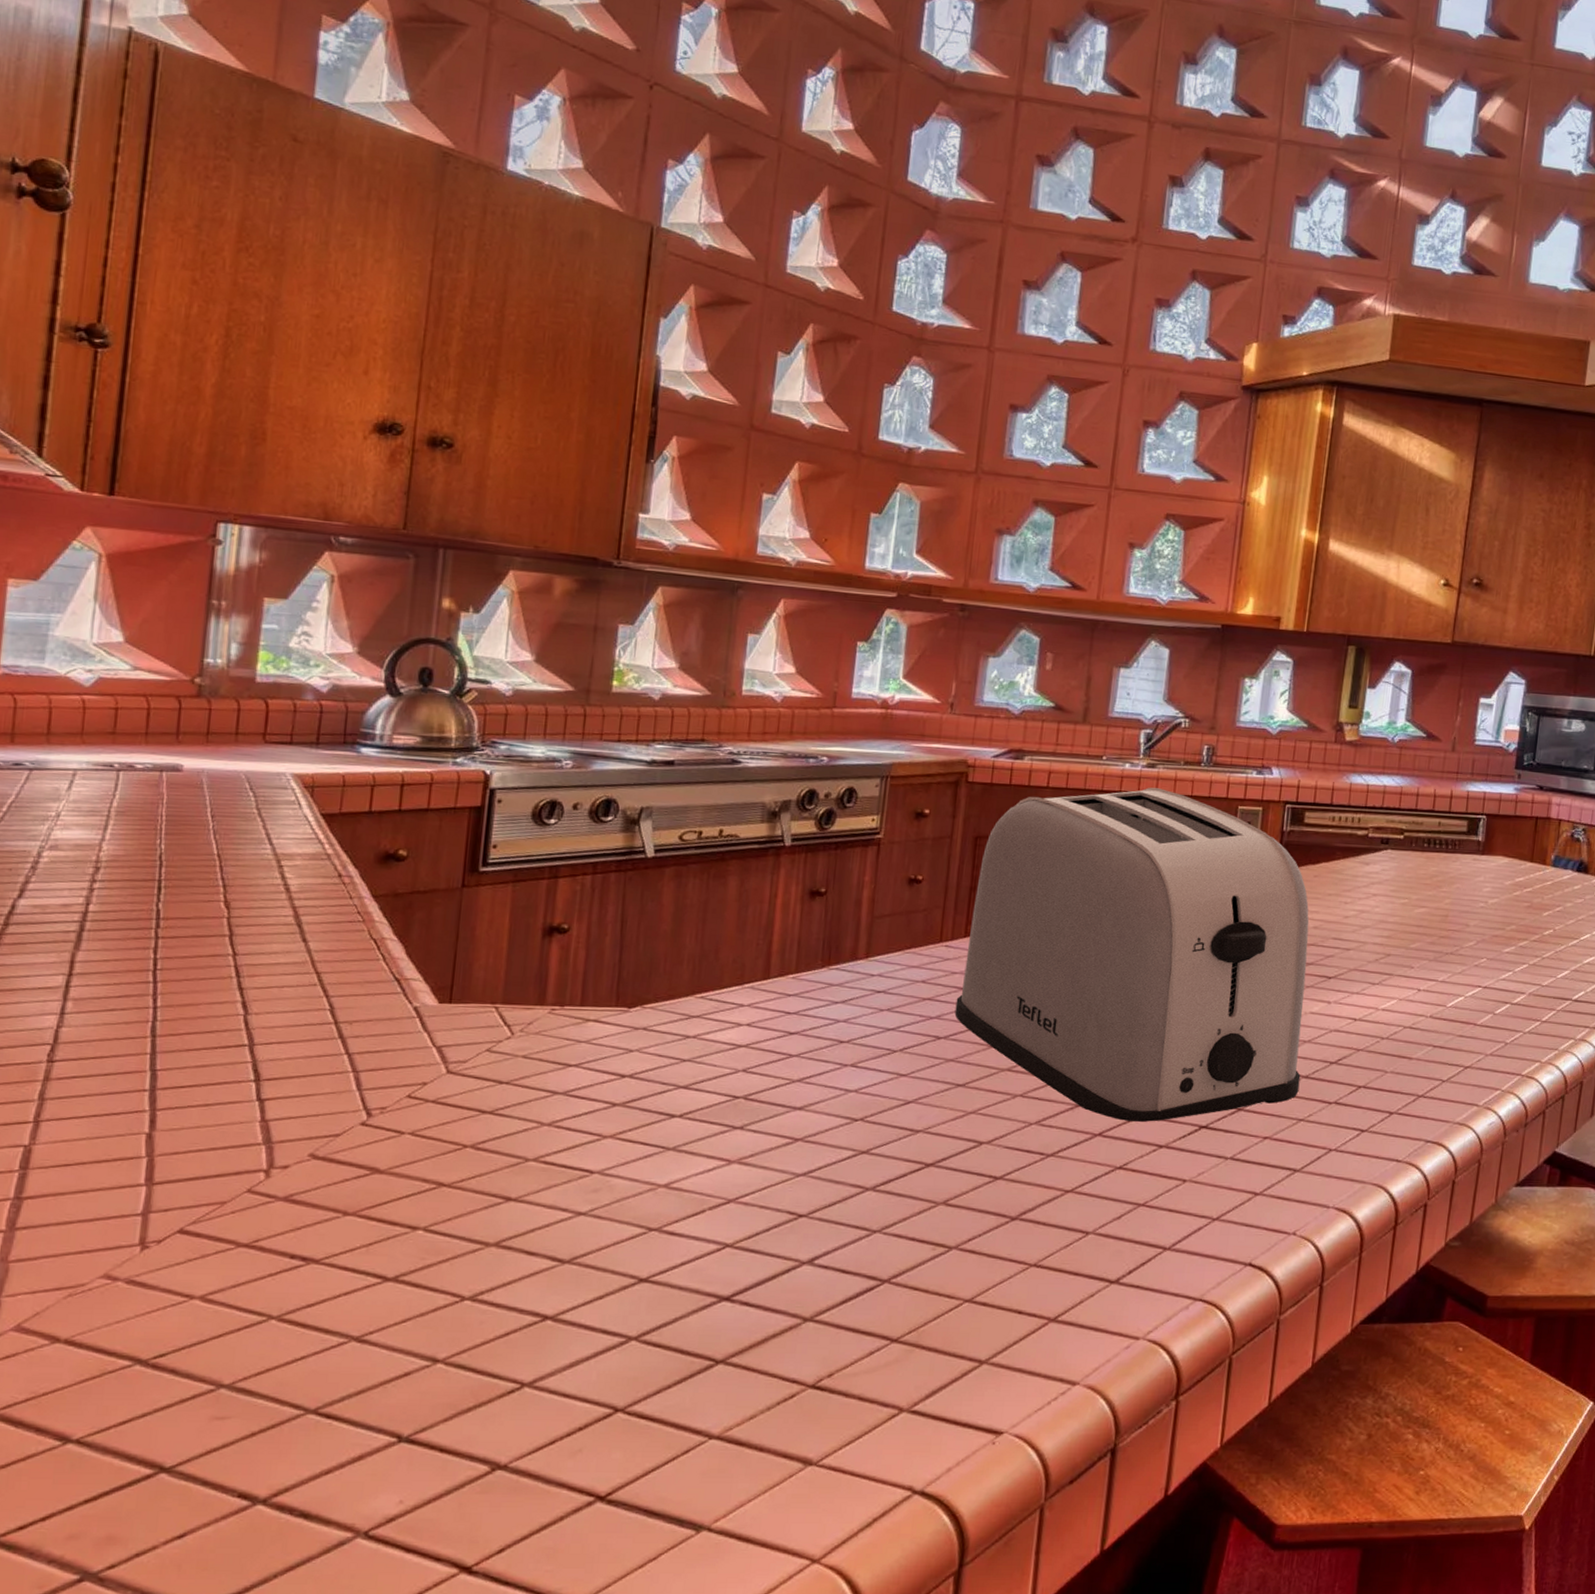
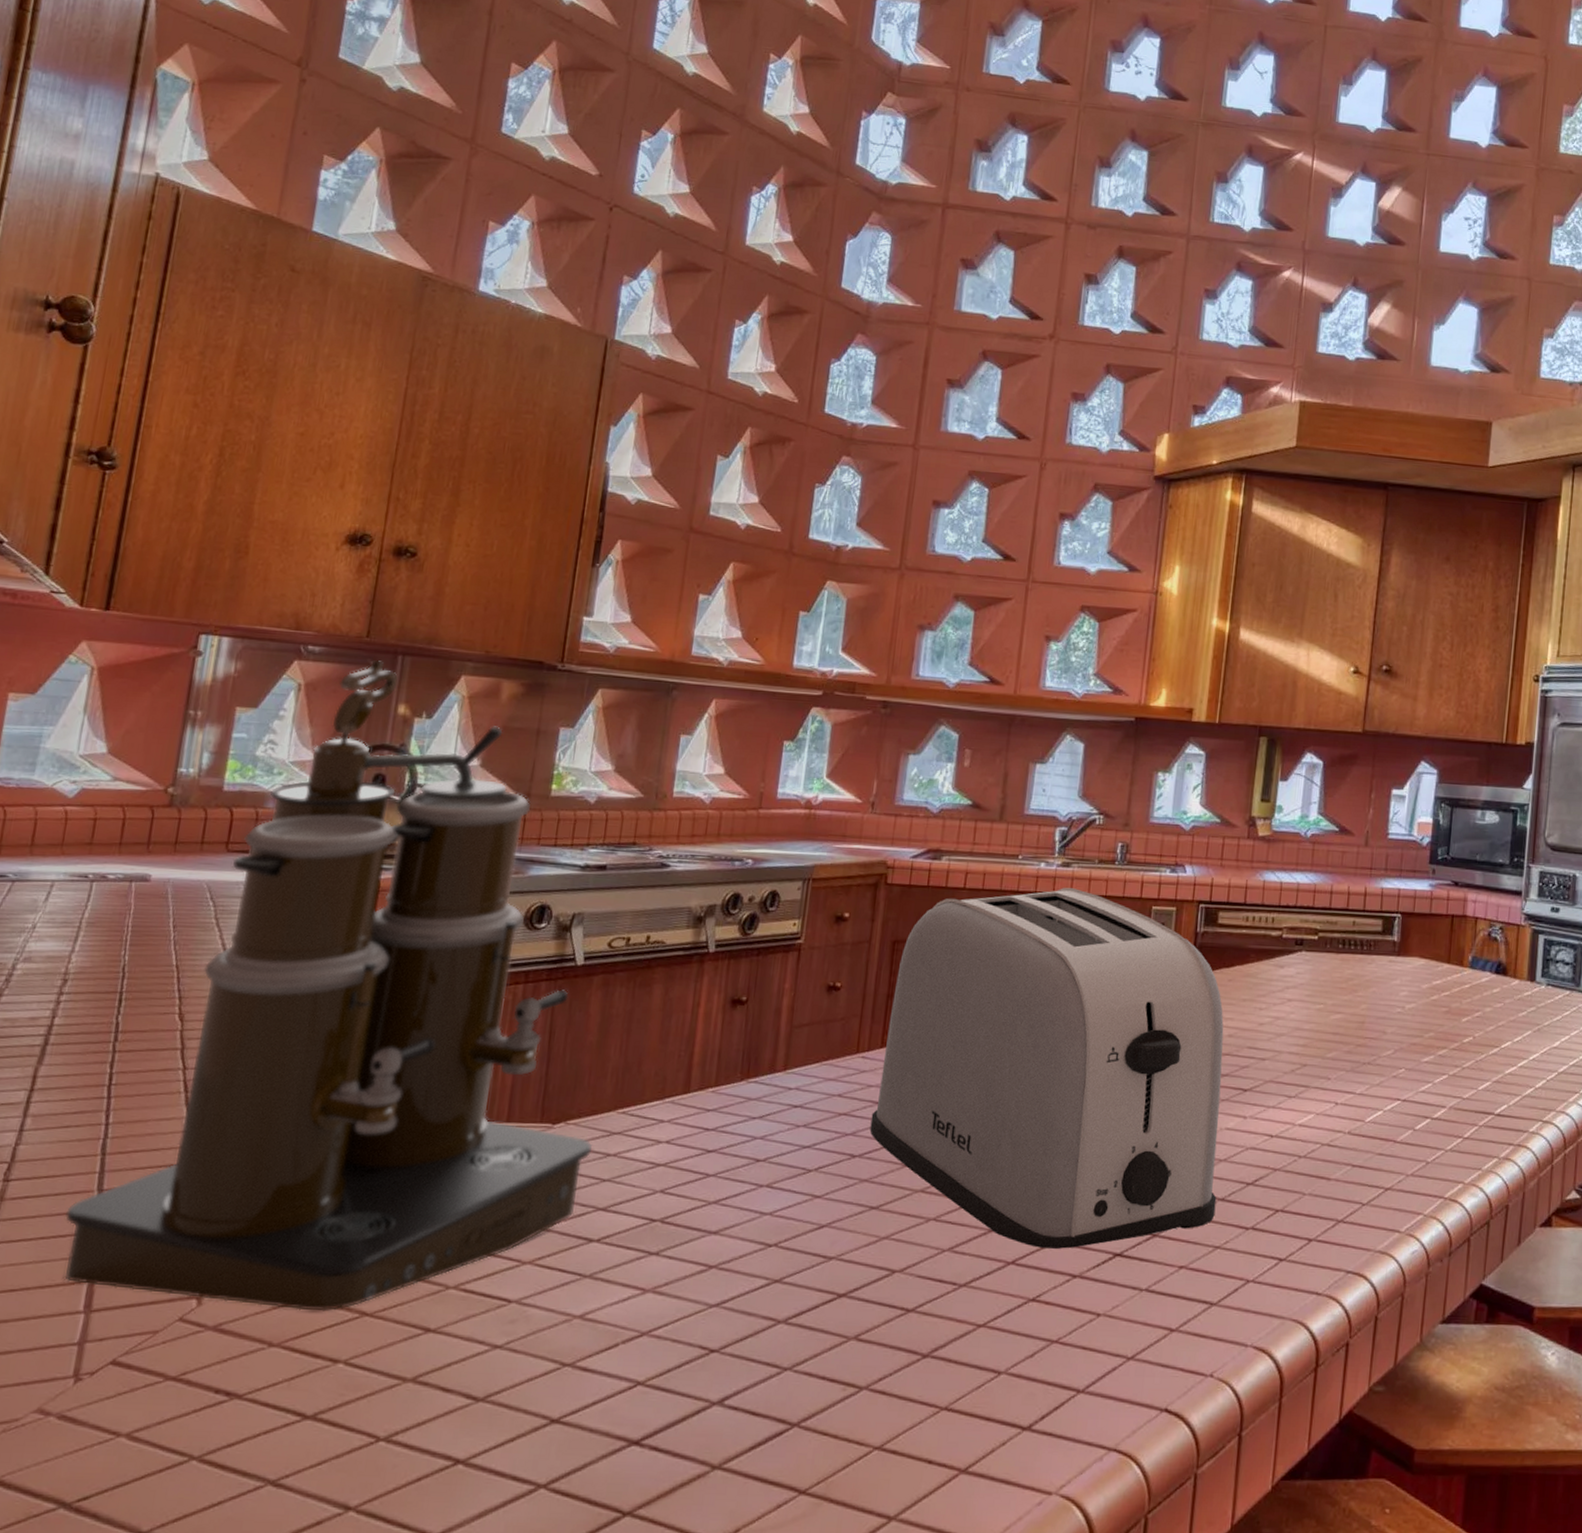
coffee maker: none [118,553,672,1183] -> present [65,660,593,1312]

